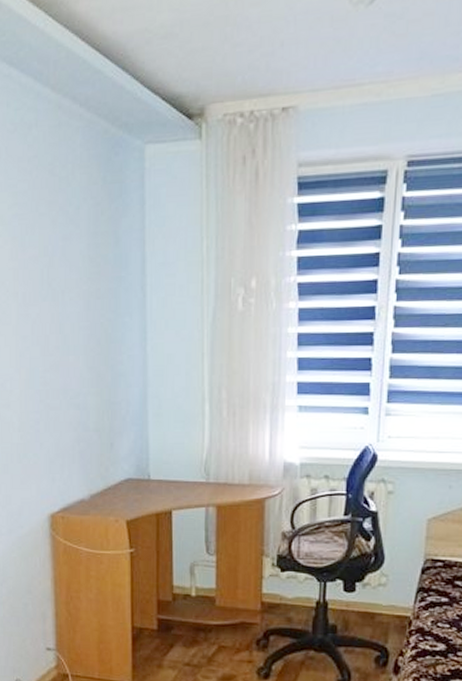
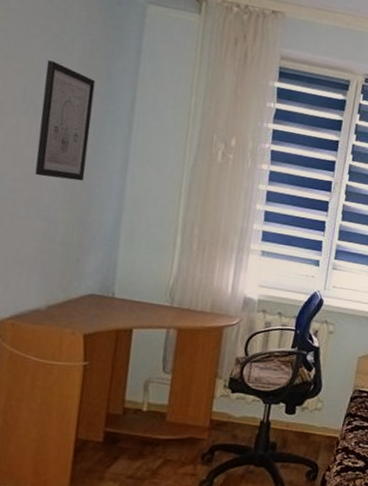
wall art: none [58,237,107,363] -> present [35,60,96,181]

